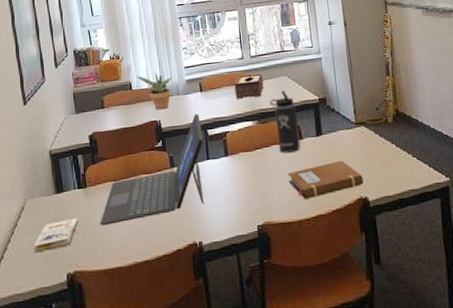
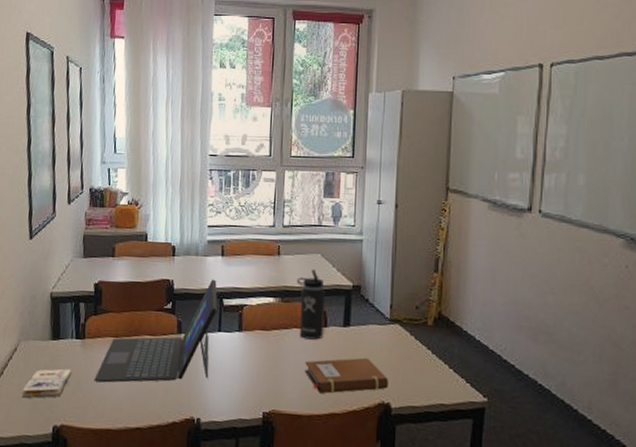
potted plant: present [136,72,173,110] -> none [153,227,193,269]
tissue box: present [234,73,264,99] -> none [259,245,293,272]

